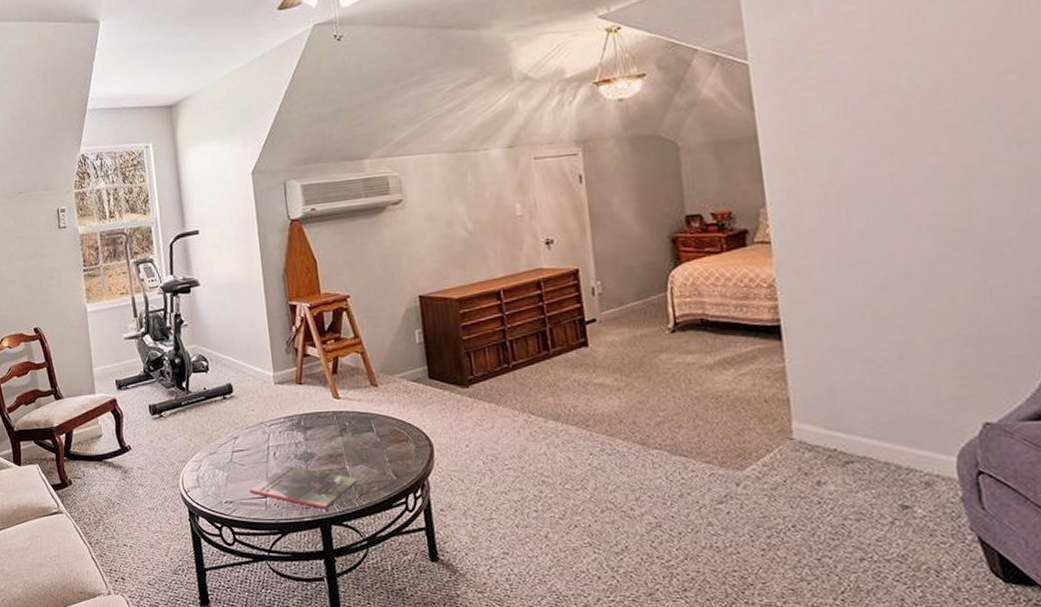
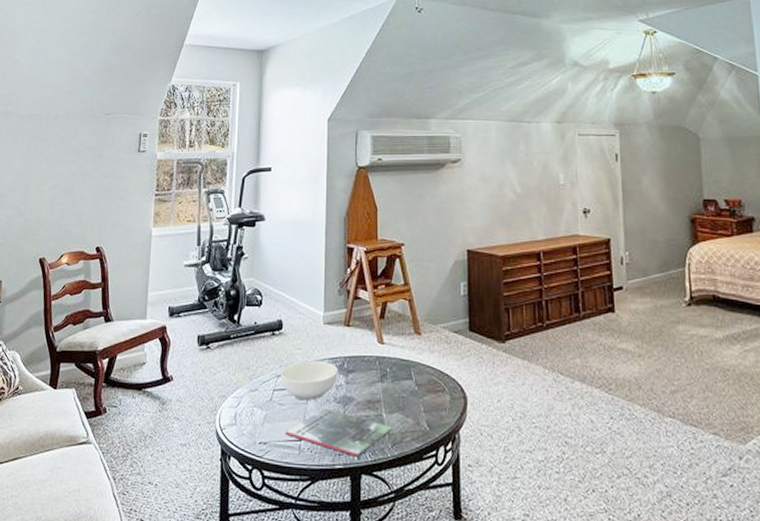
bowl: none [237,420,296,459] -> present [280,361,338,400]

